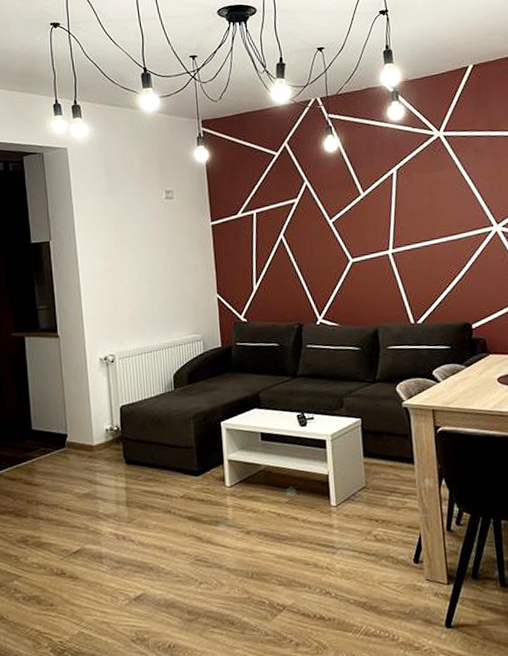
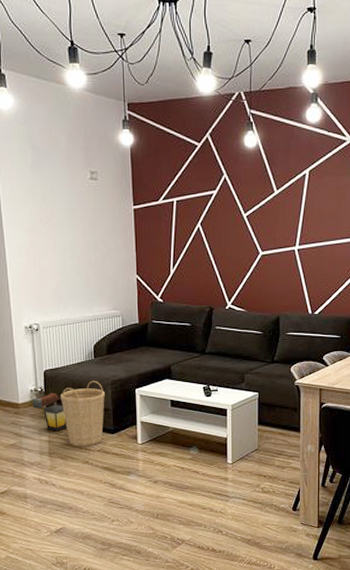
lantern: none [107,431,146,477] -> present [32,392,67,432]
basket: none [138,414,187,493] -> present [60,380,105,446]

